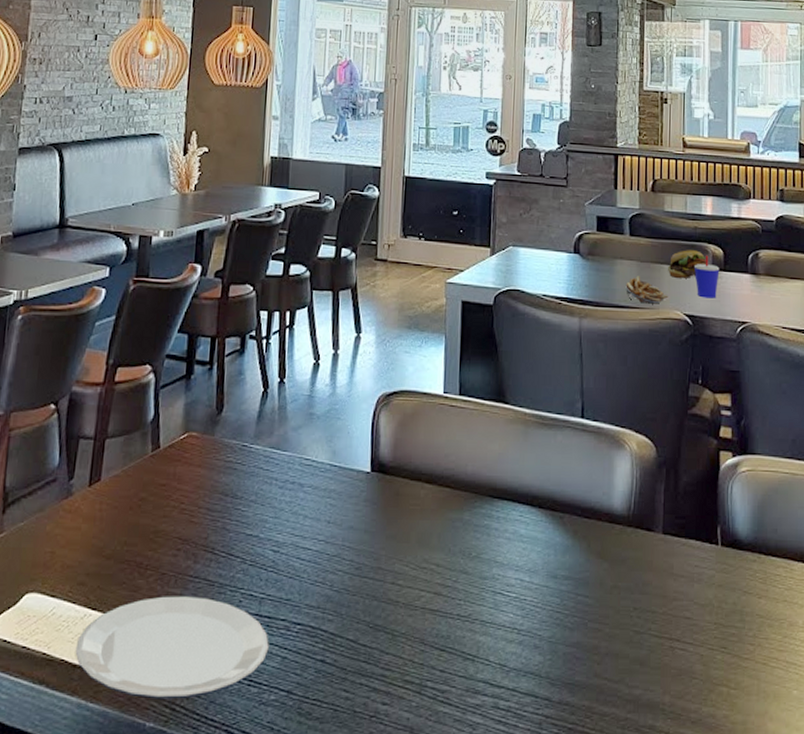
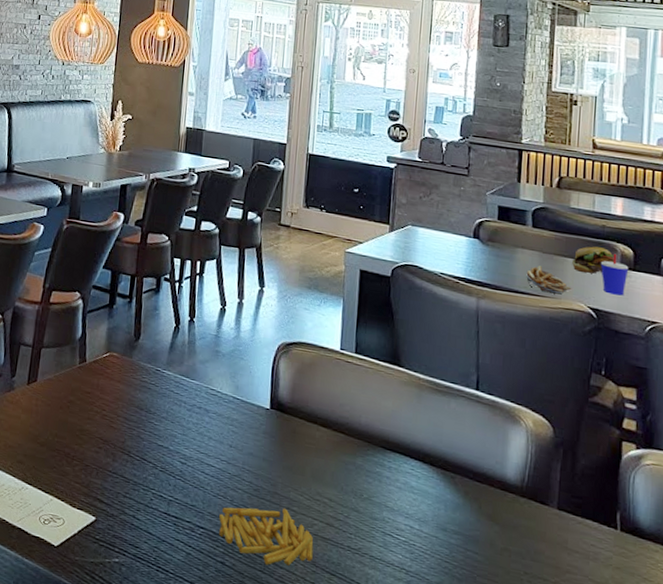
plate: present [75,596,269,699] -> none [14,483,176,572]
french fries: none [318,583,421,654] -> present [219,507,314,566]

